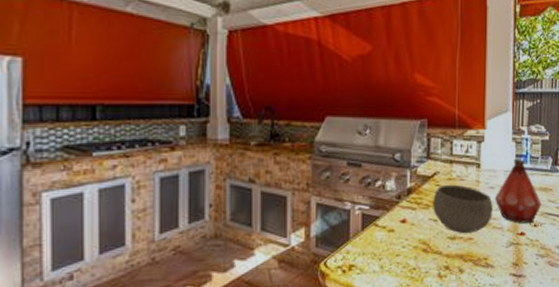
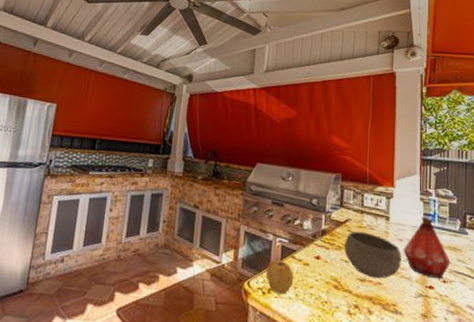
apple: none [346,230,378,270] -> present [266,259,294,295]

